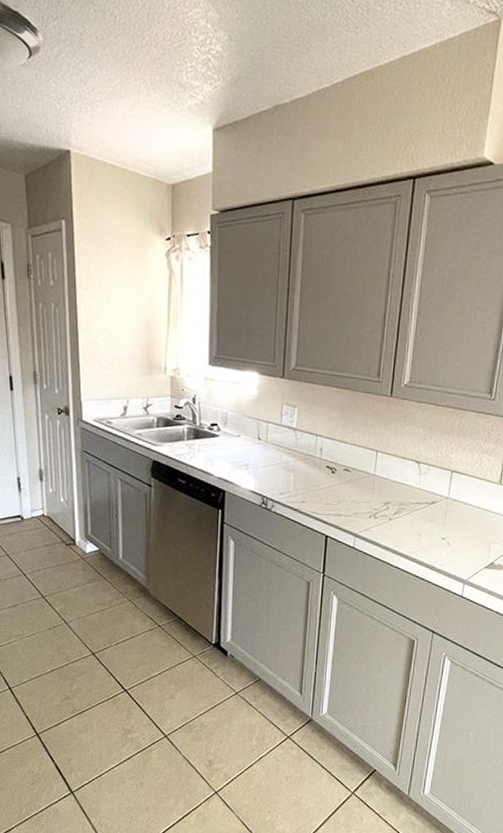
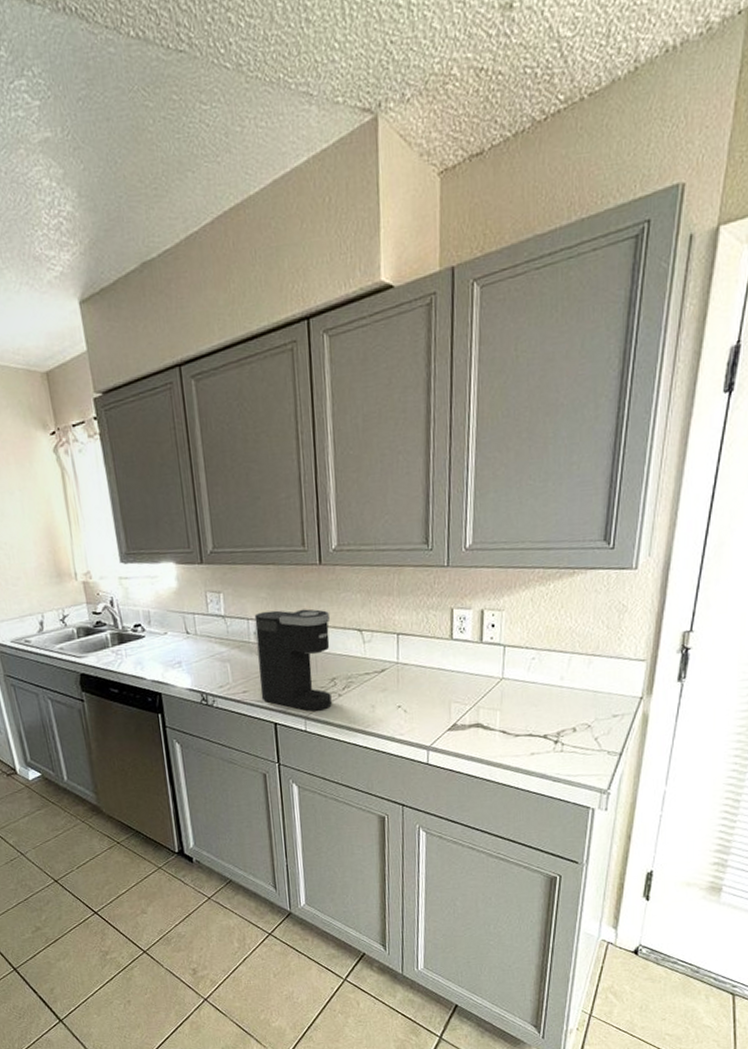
coffee maker: none [317,430,393,531] -> present [254,609,332,711]

